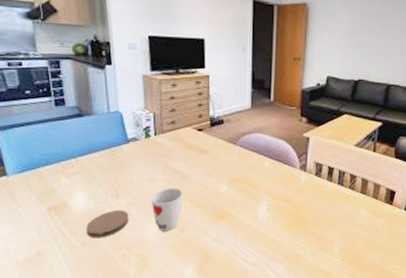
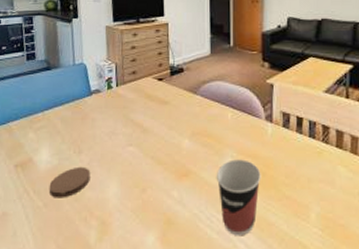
cup: present [151,188,182,231] -> none [112,142,143,191]
cup: none [251,203,293,267] -> present [216,159,261,236]

